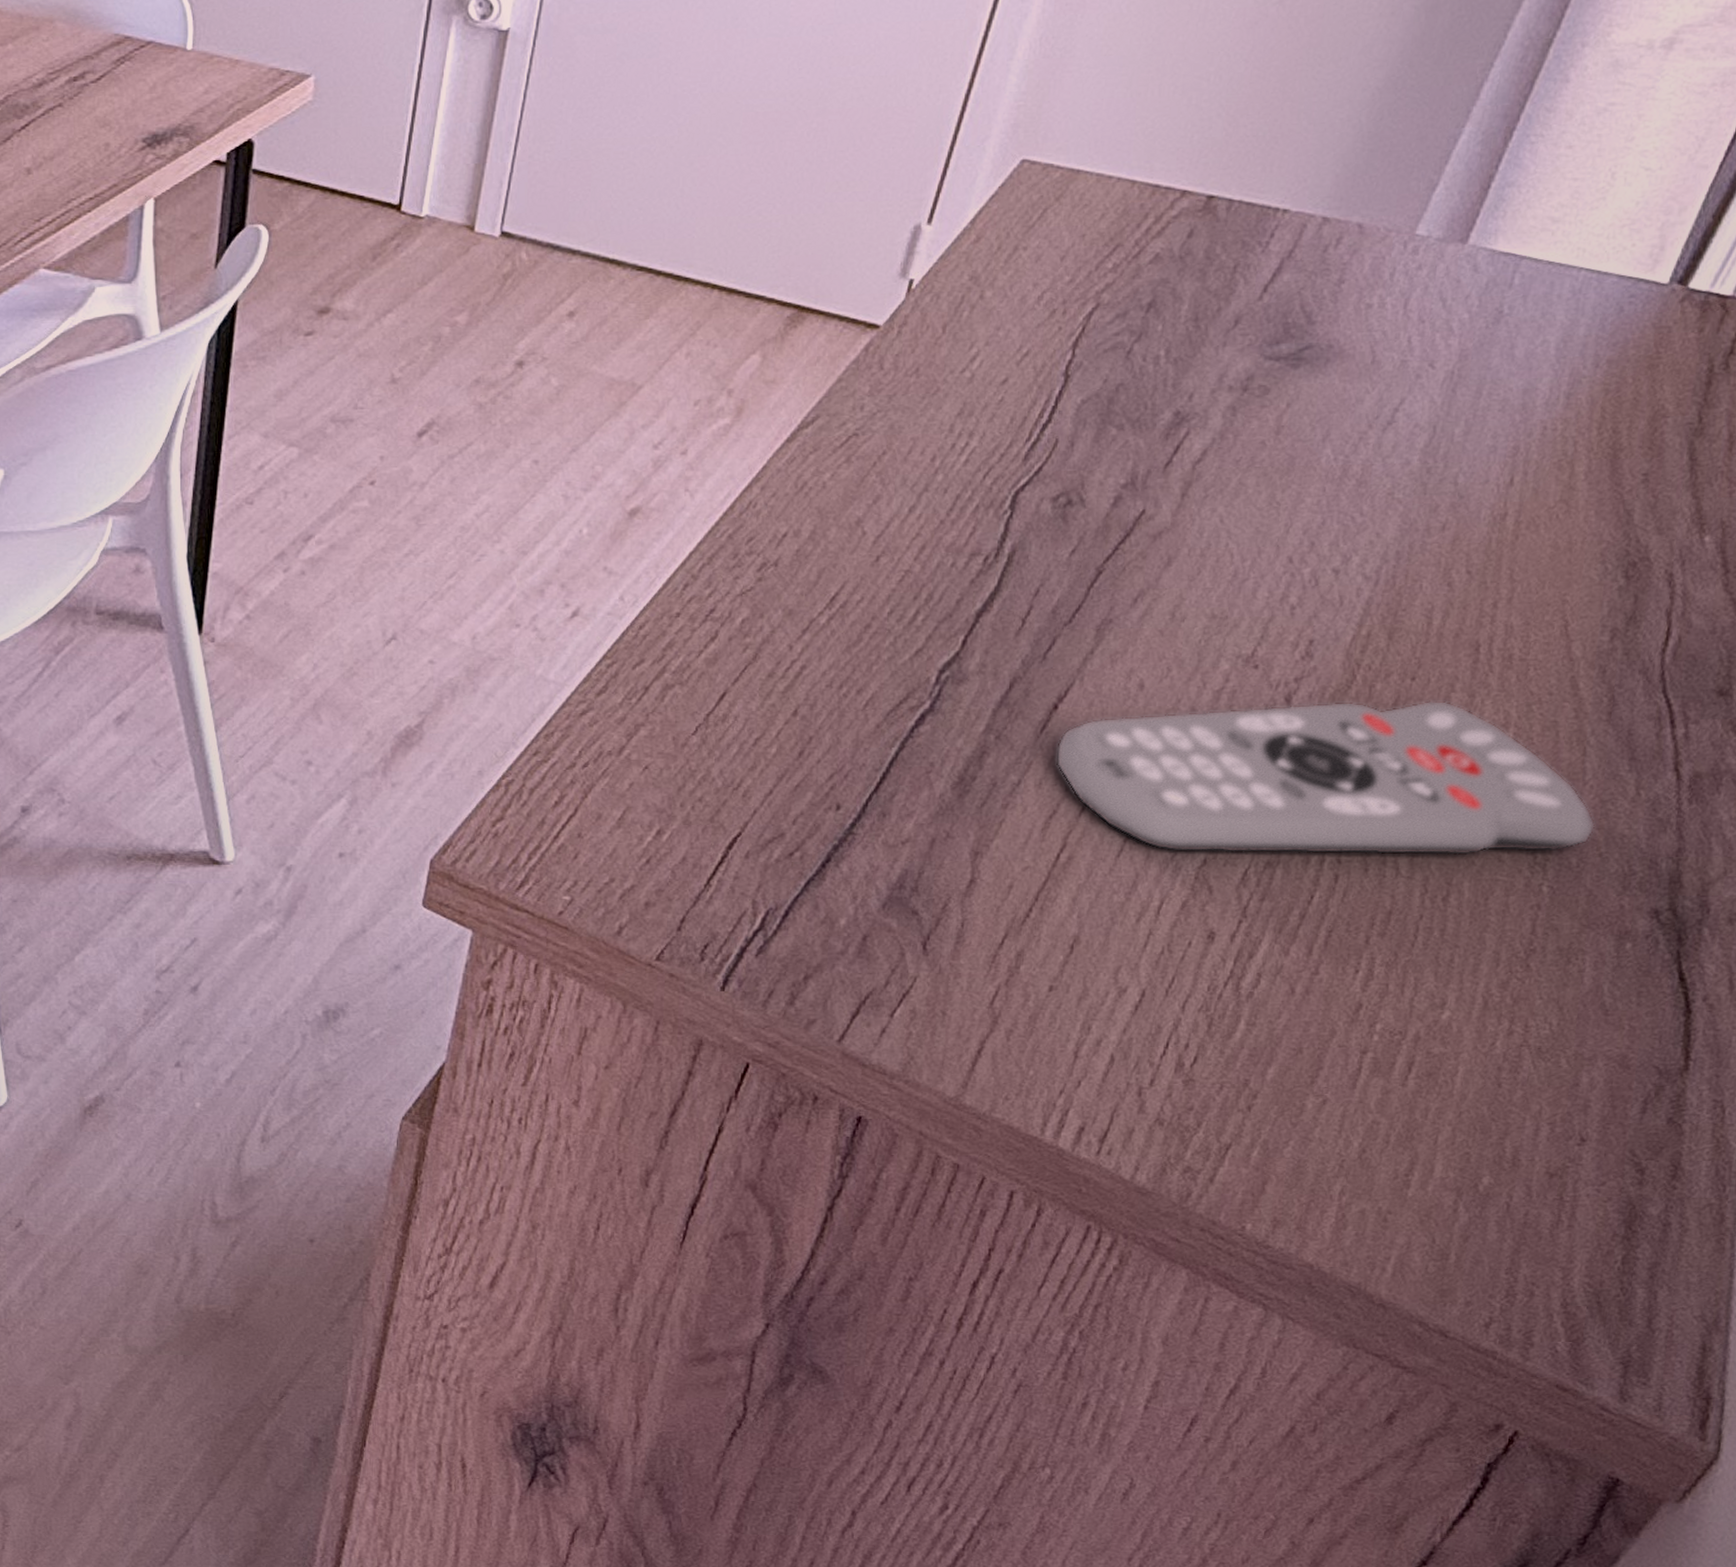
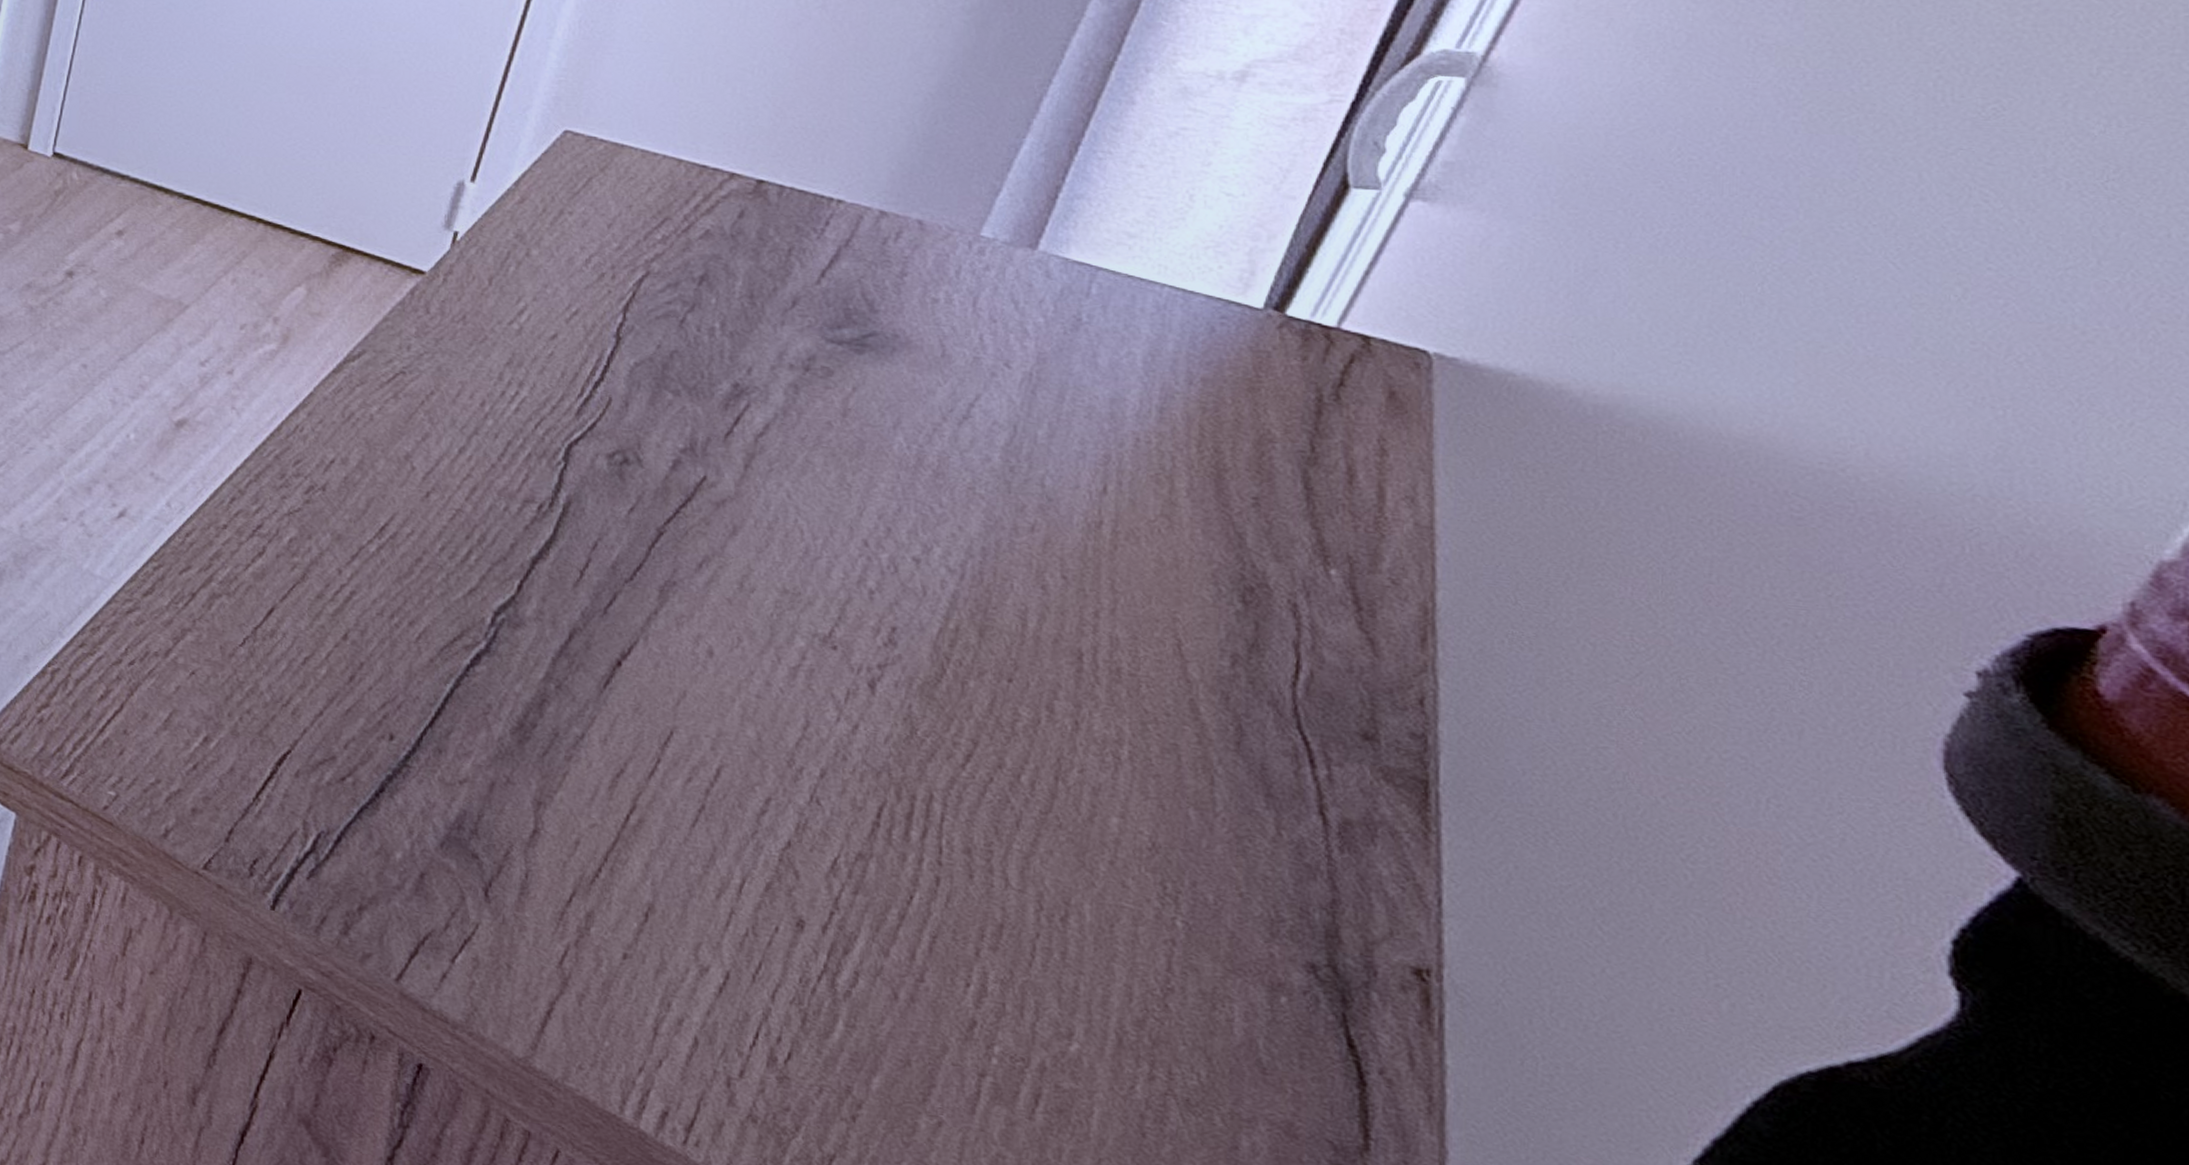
remote control: present [1055,700,1595,856] -> none [621,680,1232,885]

